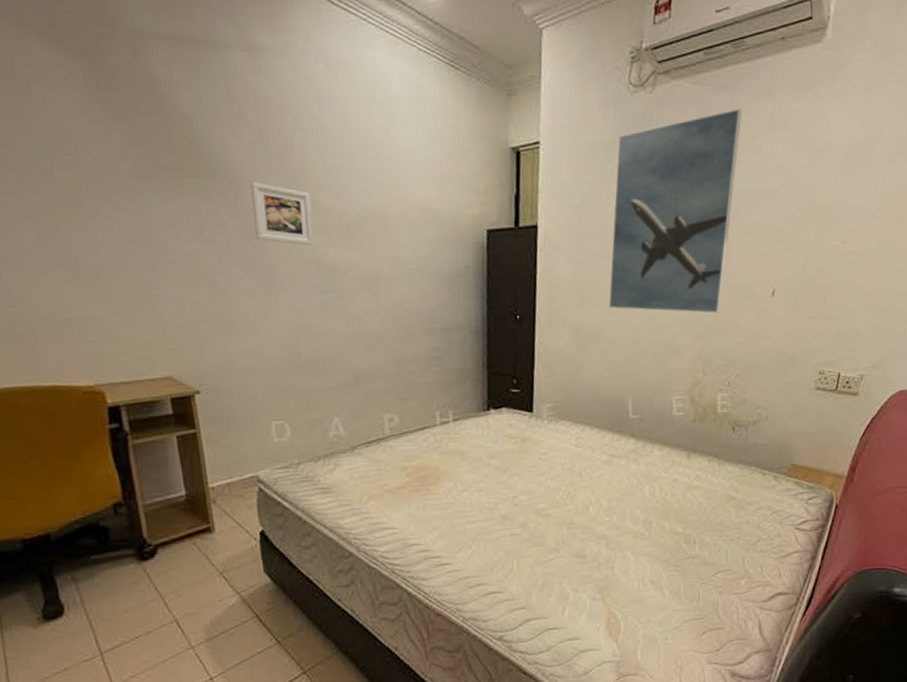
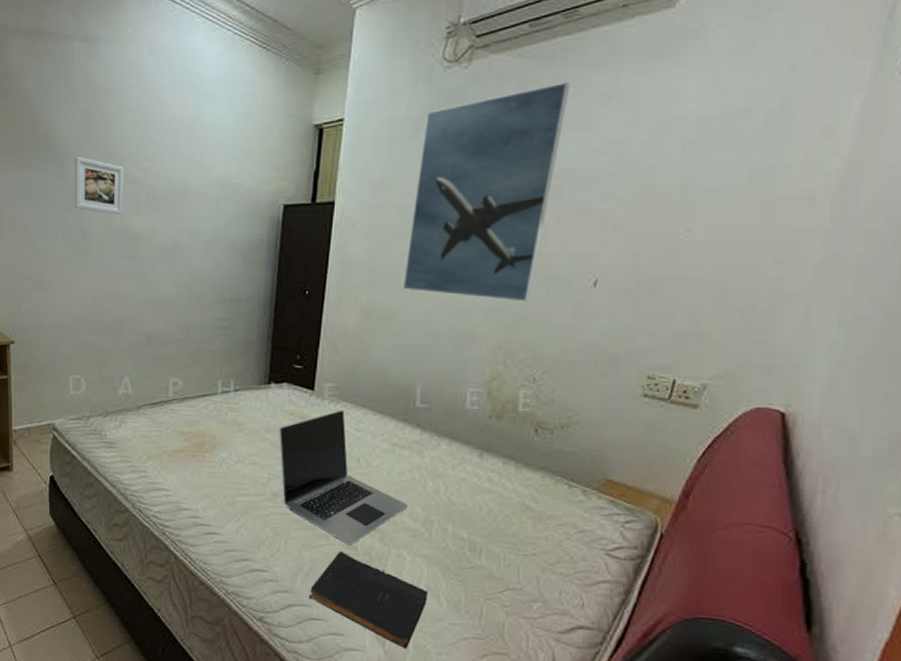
laptop: none [502,428,629,555] -> present [279,409,408,545]
book: none [544,561,652,640] -> present [308,550,428,649]

